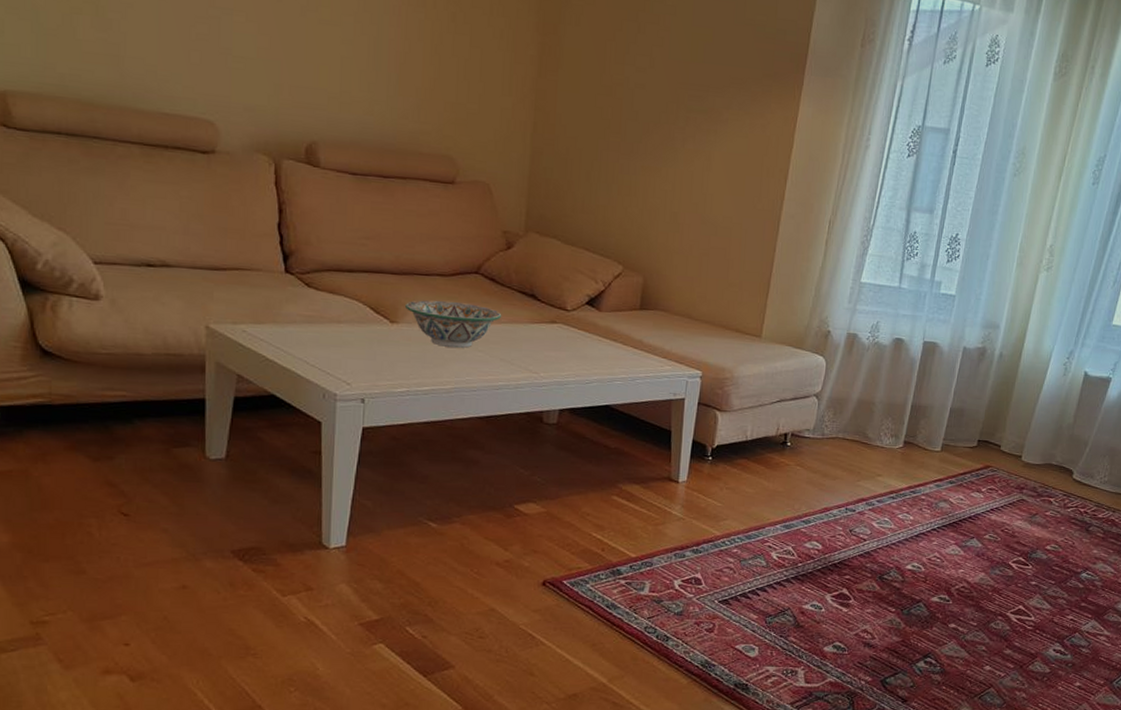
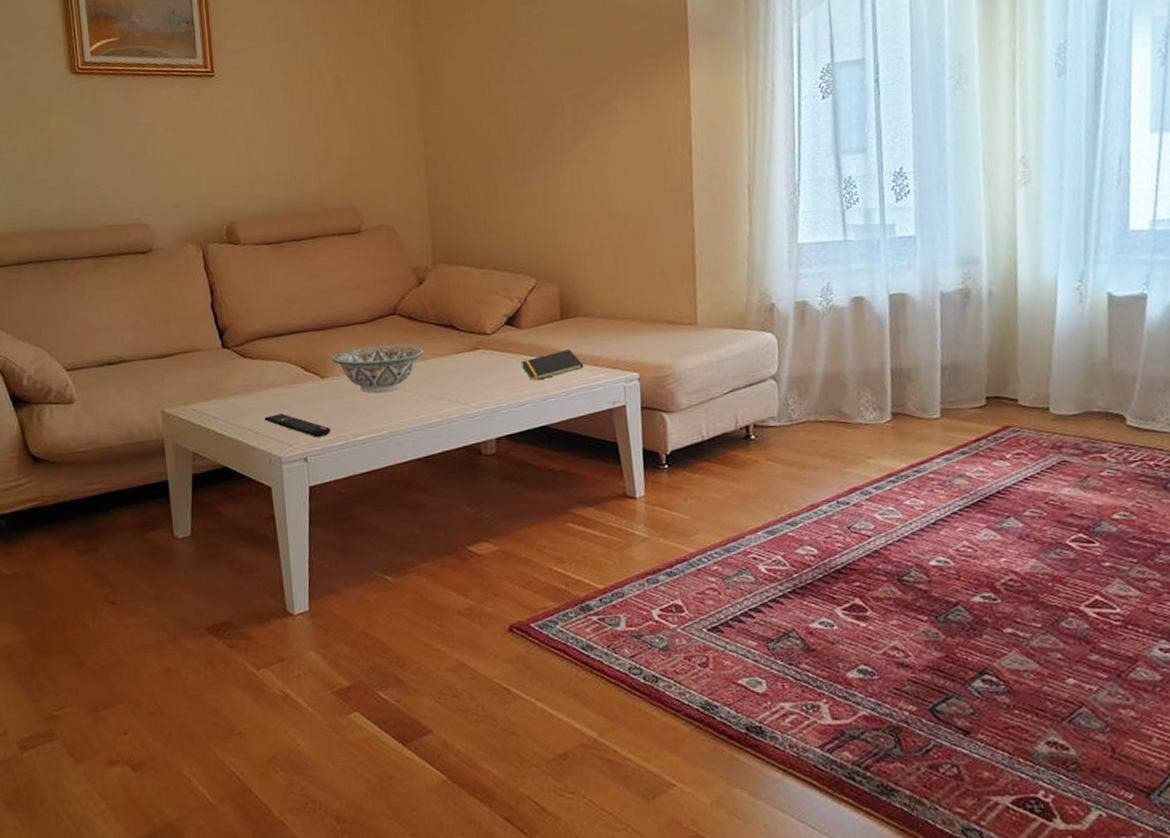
remote control: none [323,350,394,382] -> present [264,413,331,438]
notepad: none [596,338,654,363] -> present [522,349,584,381]

